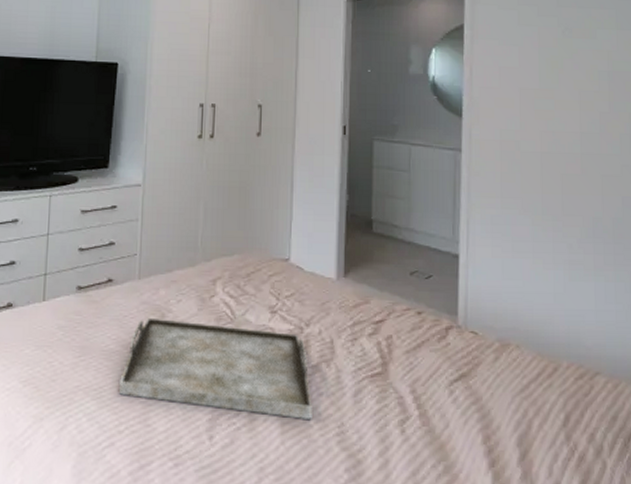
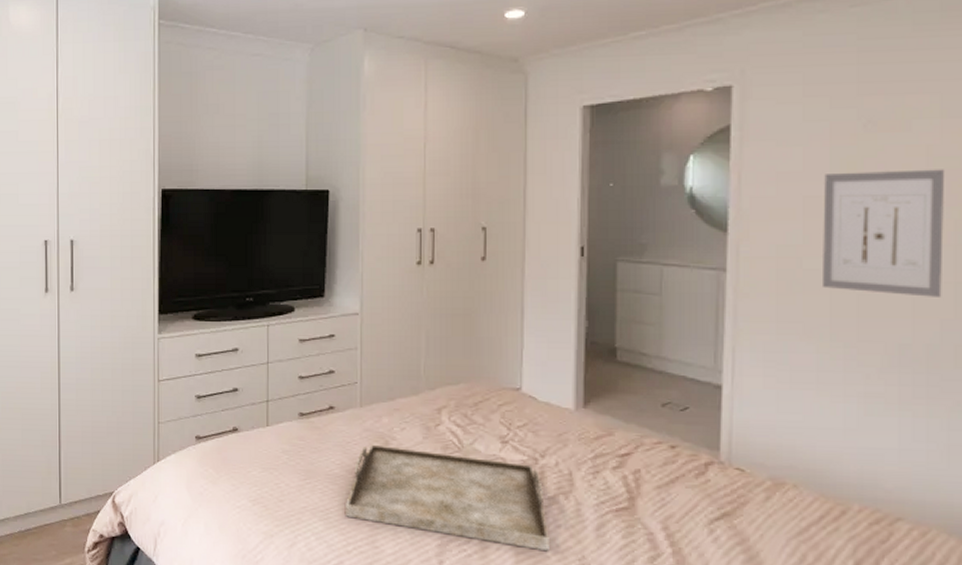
wall art: none [534,70,622,178] -> present [823,169,945,297]

